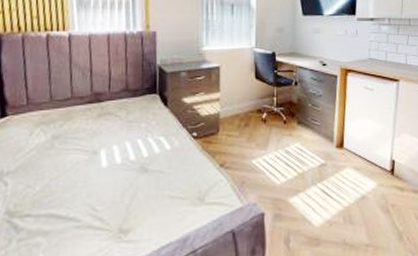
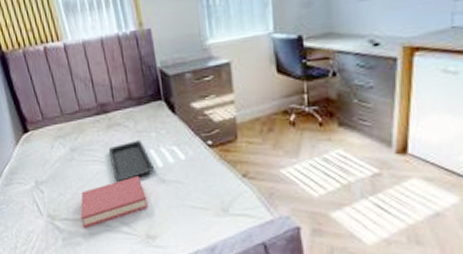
hardback book: none [47,166,127,227] -> present [80,176,148,229]
serving tray: none [94,129,140,171] -> present [108,139,155,181]

